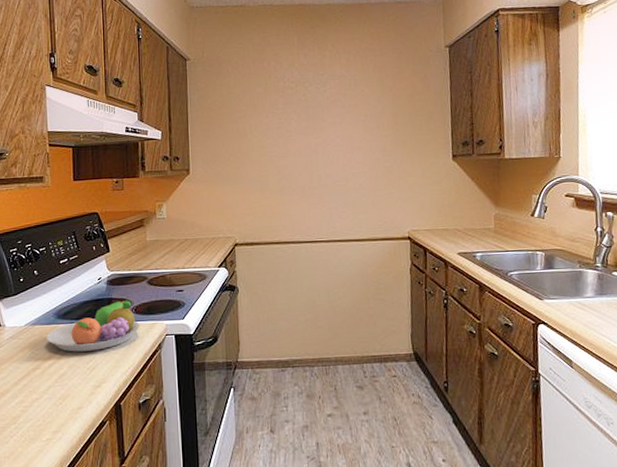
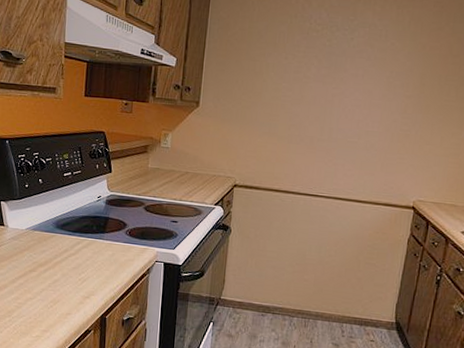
fruit bowl: present [47,300,140,352] -> none [45,221,132,264]

